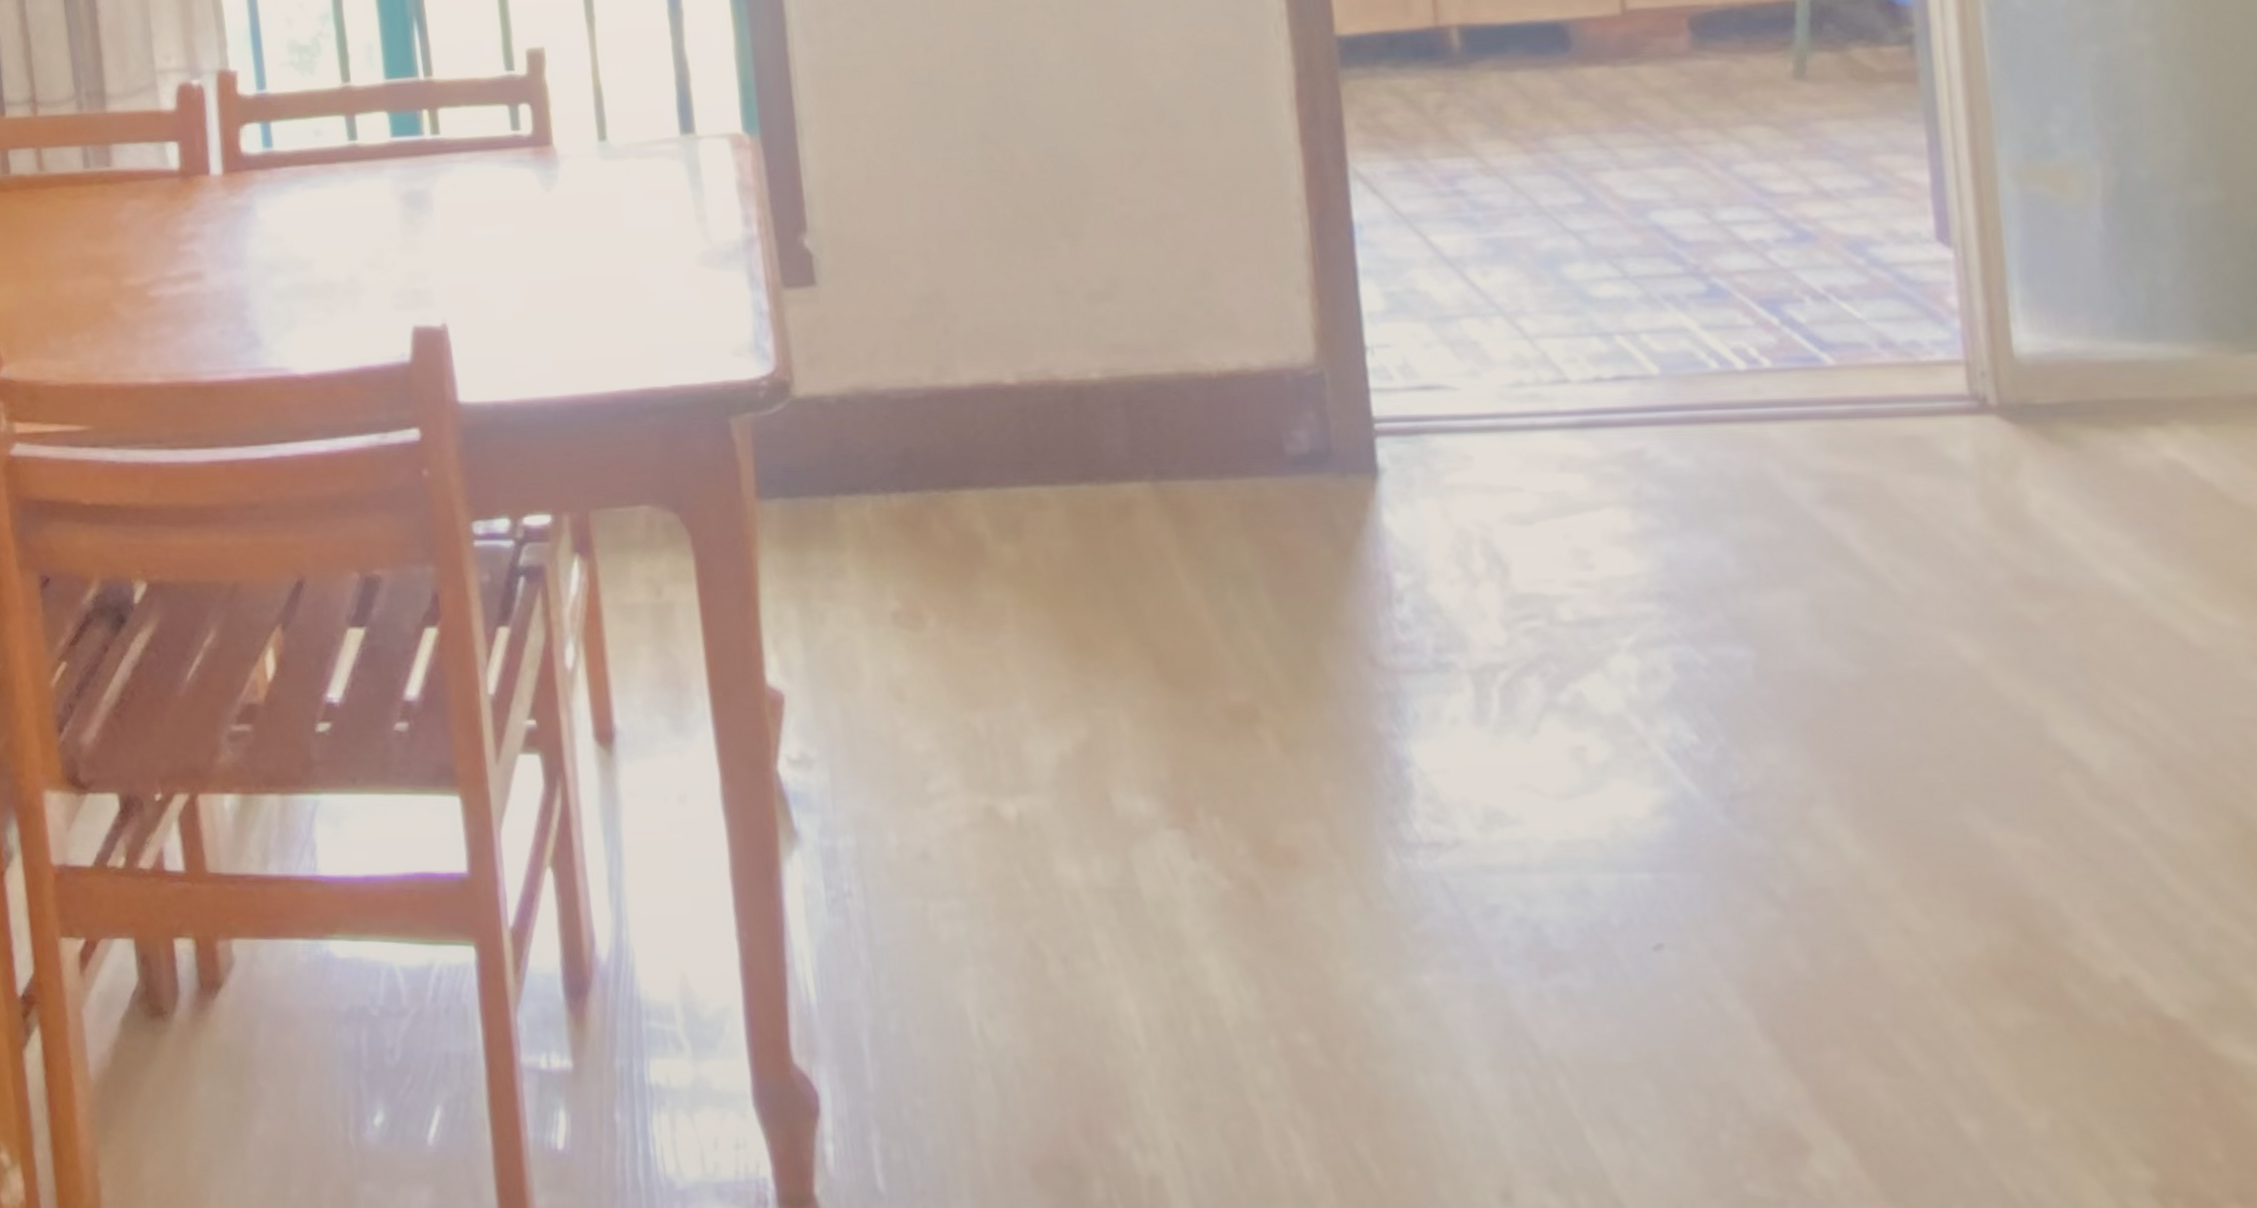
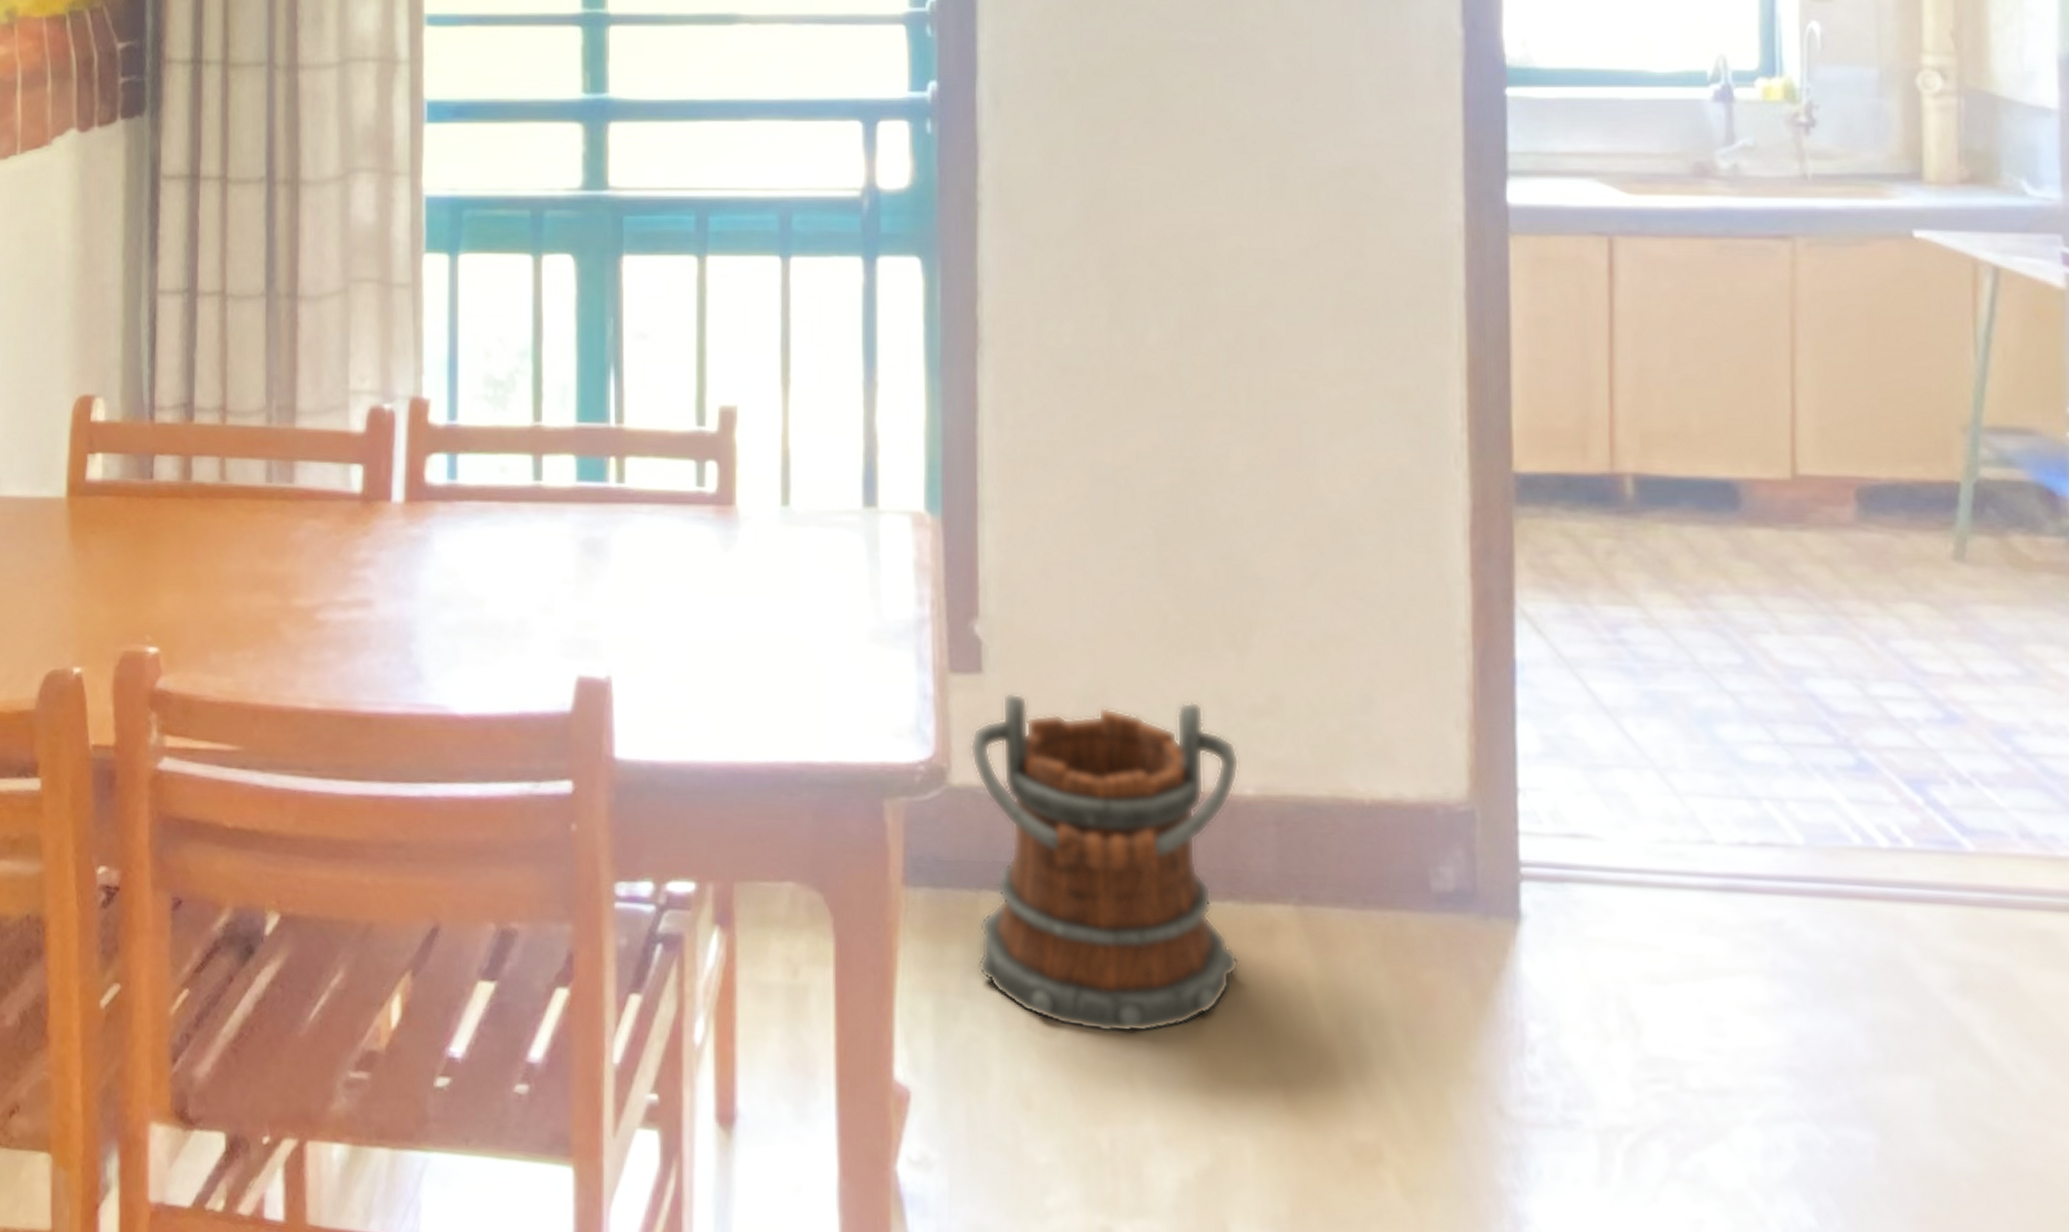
bucket: none [810,292,1099,621] -> present [970,693,1240,1034]

